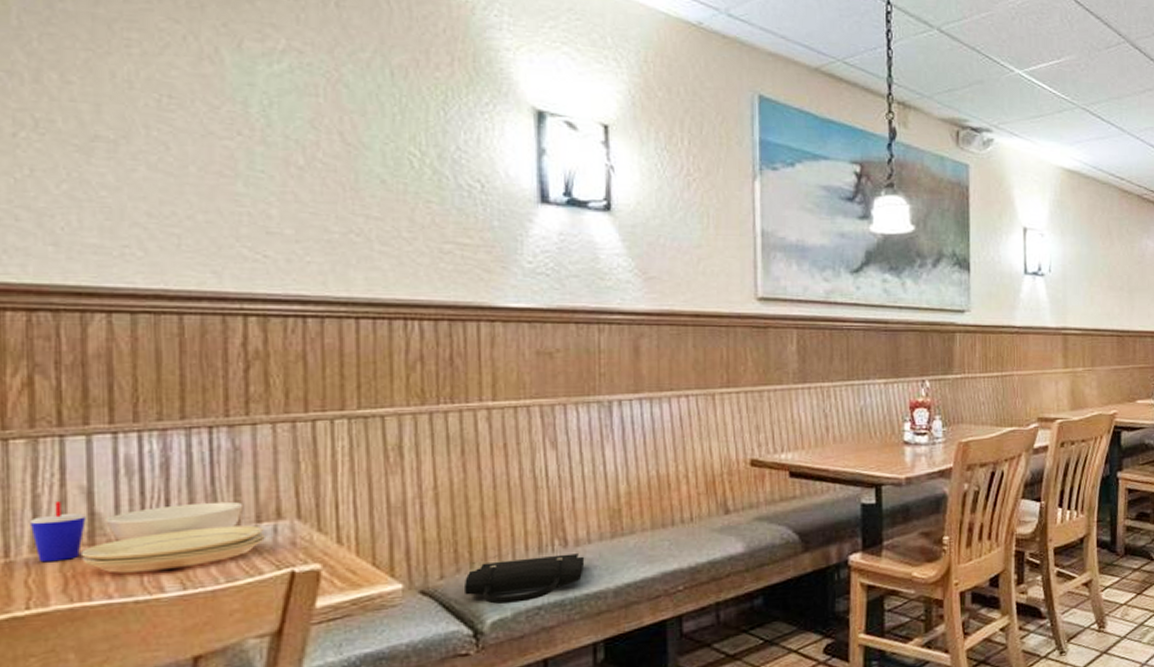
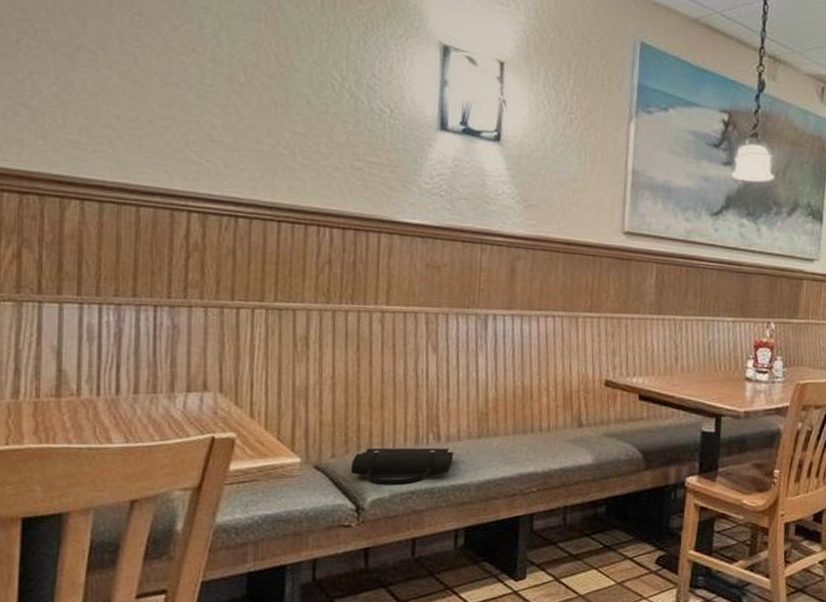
beverage cup: present [31,501,86,563] -> none [13,357,55,408]
plate: present [80,525,265,574] -> none [49,391,193,425]
bowl: present [105,501,244,541] -> none [70,370,178,396]

